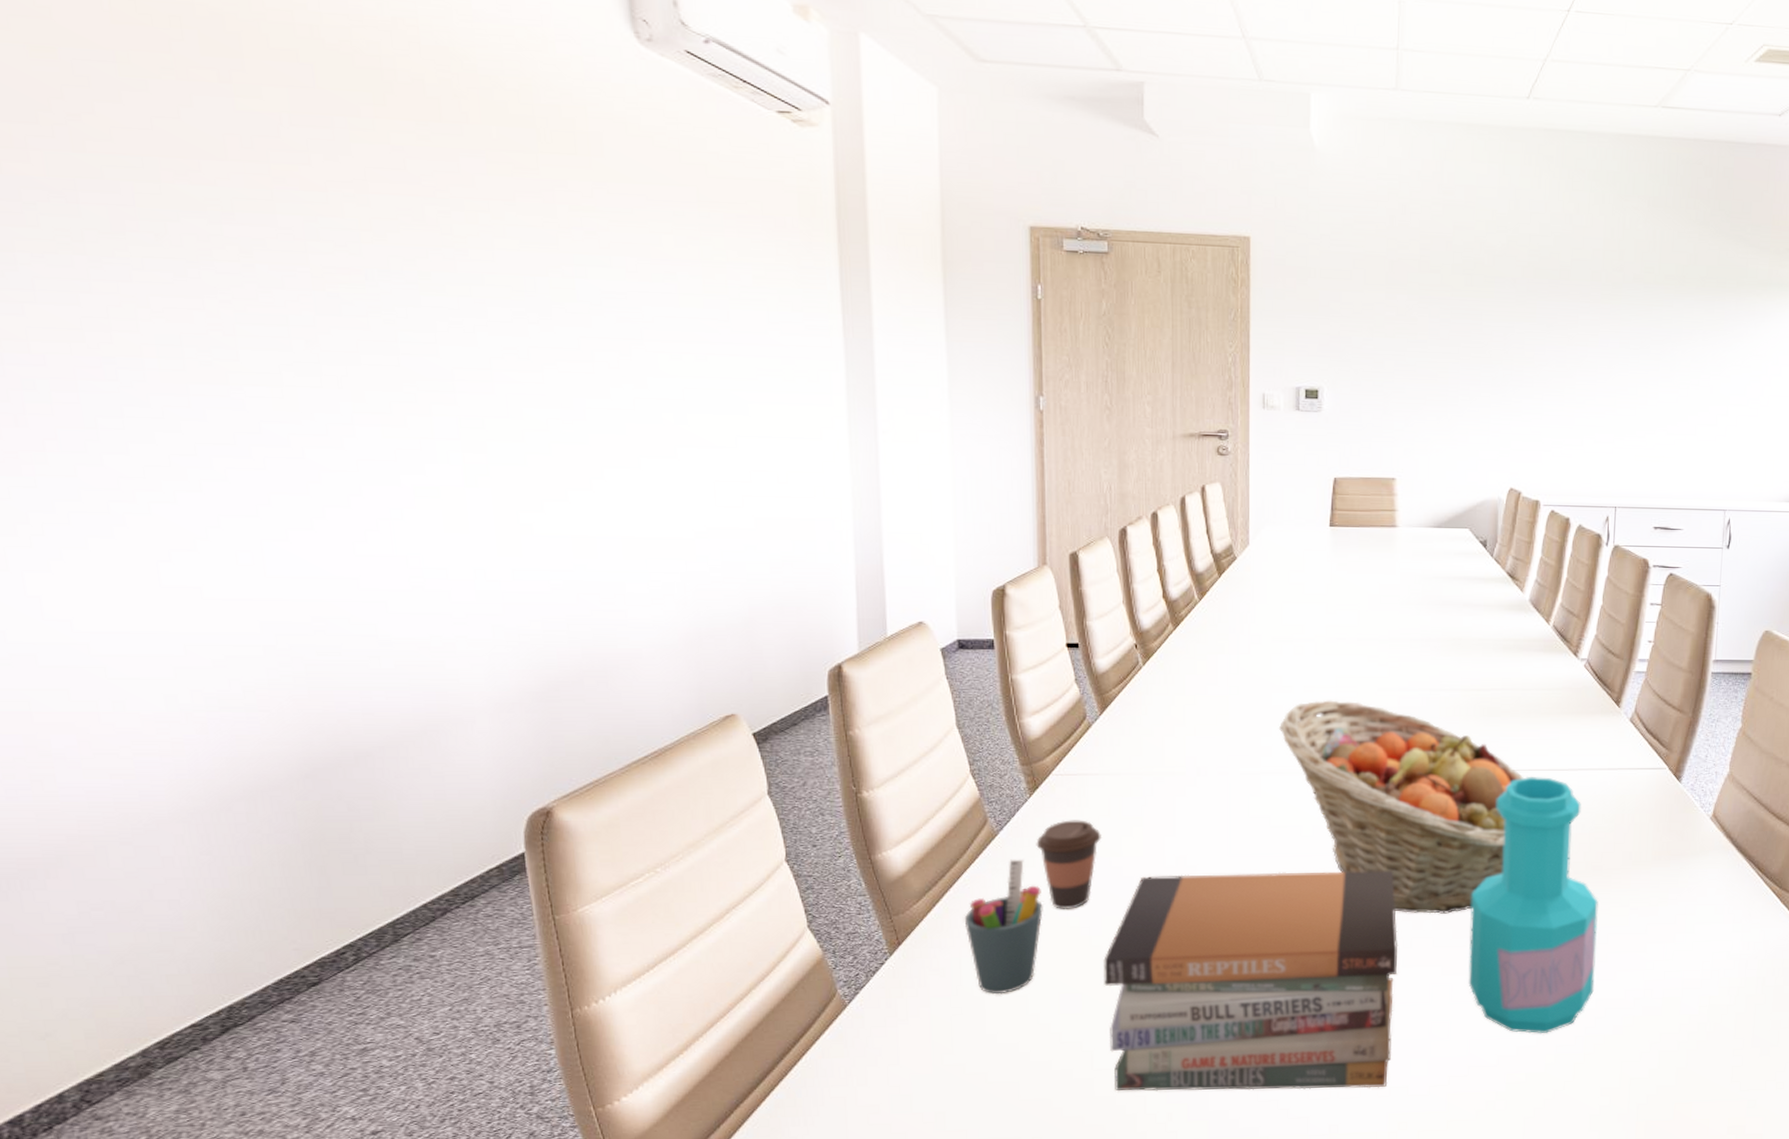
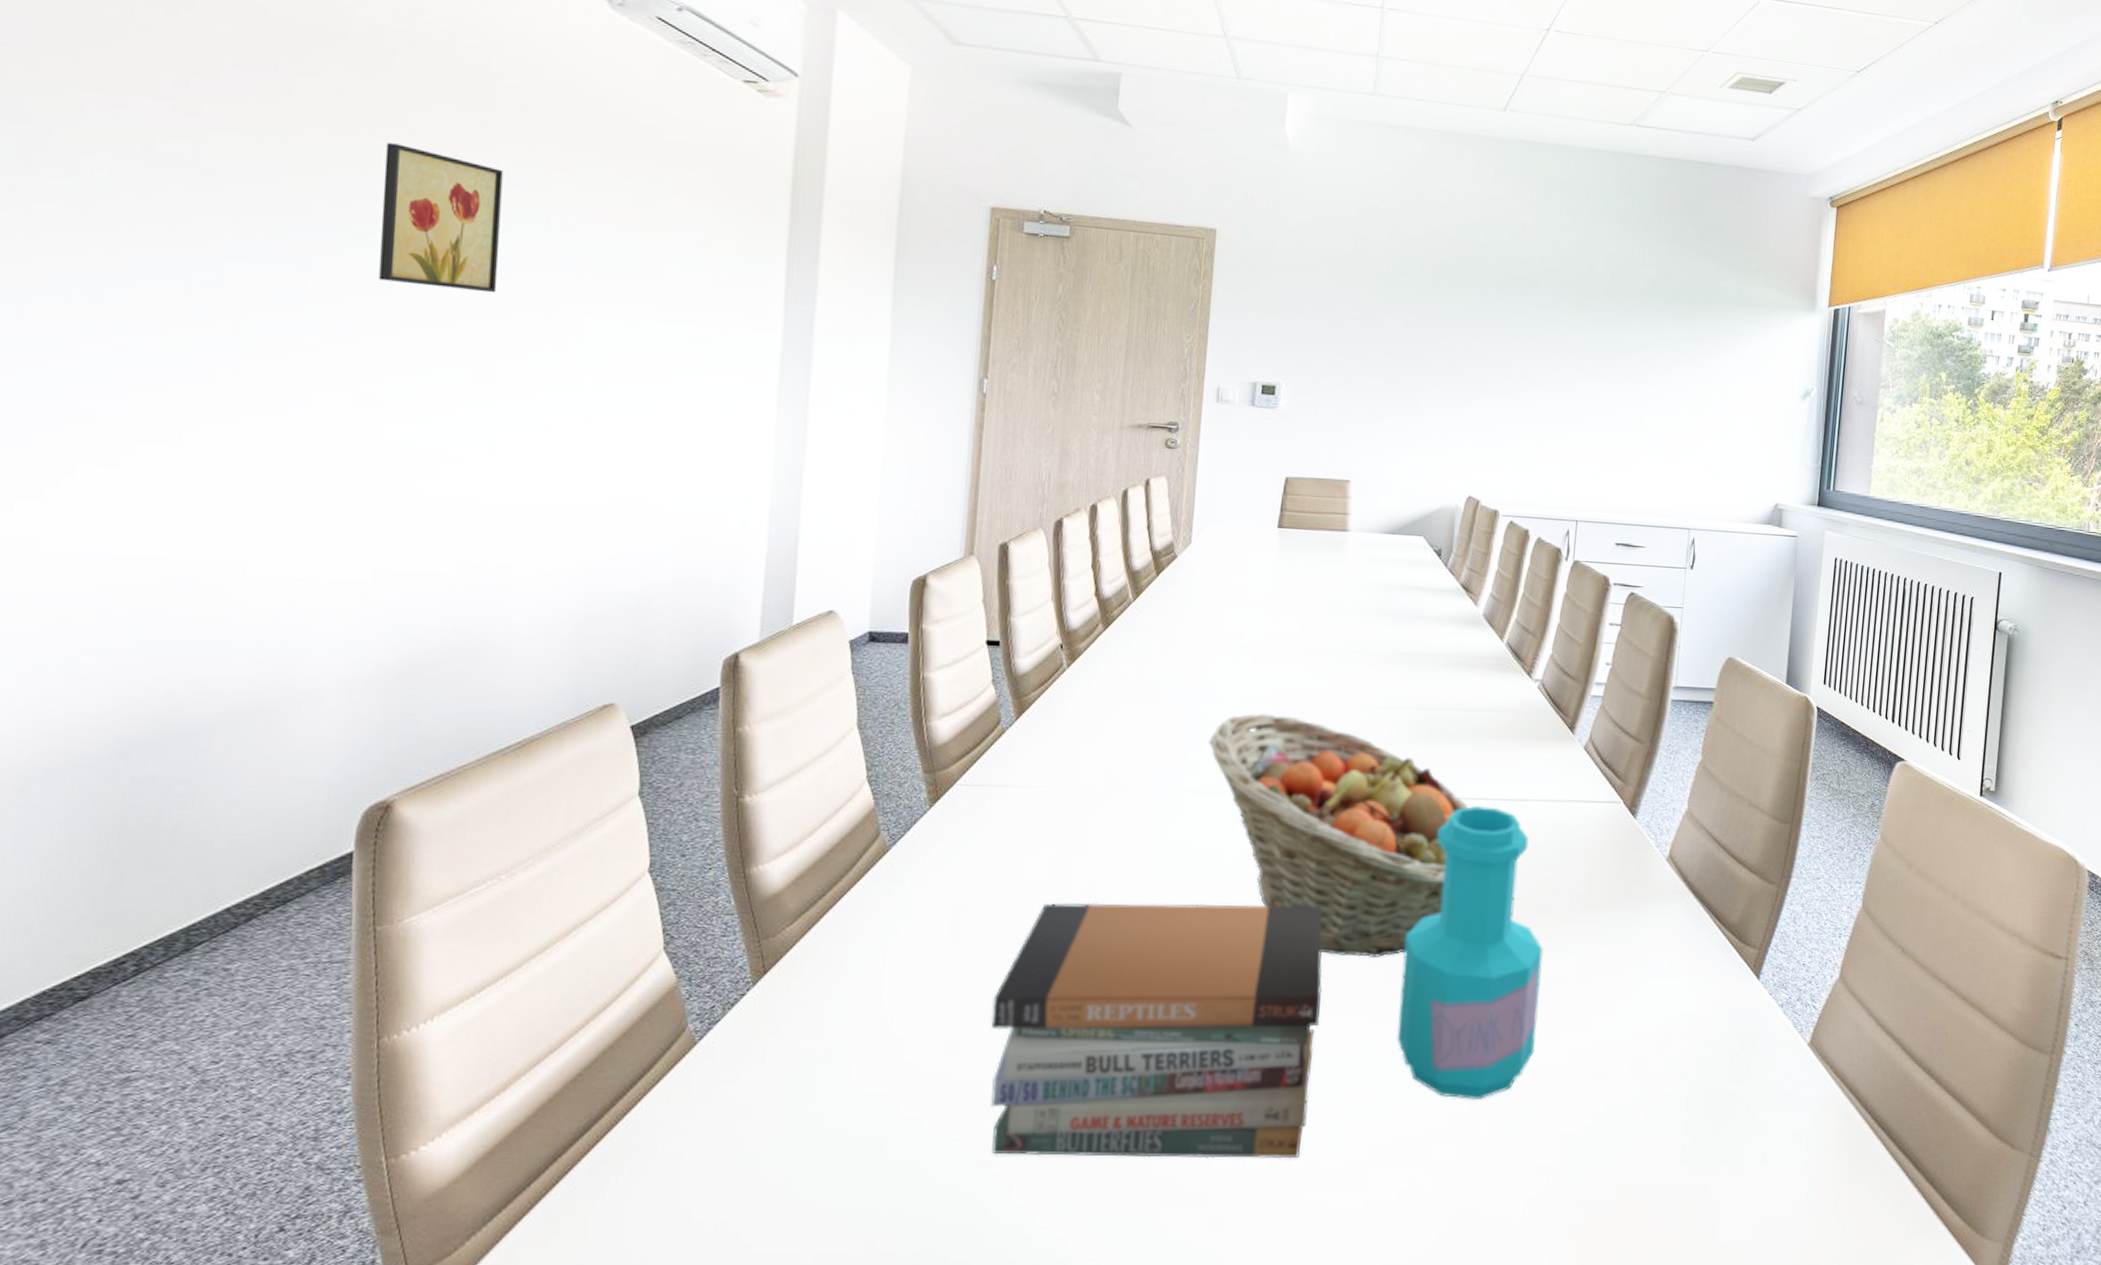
wall art: none [448,194,573,337] -> present [379,143,503,293]
pen holder: present [964,859,1043,995] -> none [841,878,932,1035]
coffee cup: present [1036,820,1103,909] -> none [931,836,1006,938]

